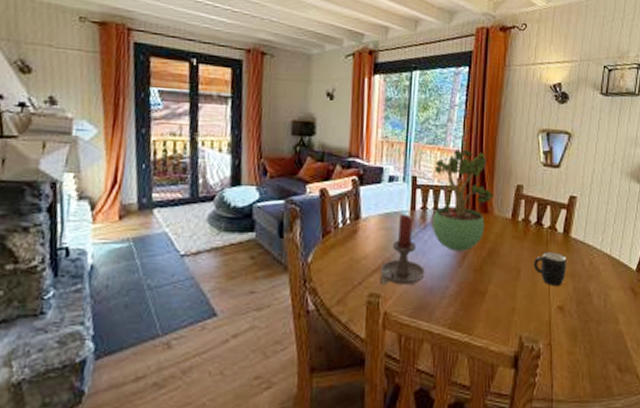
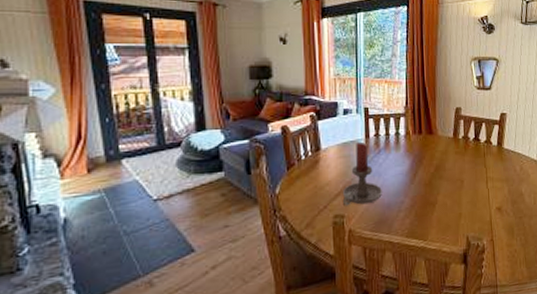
potted plant: present [431,148,495,251] -> none [383,79,437,170]
mug: present [533,252,567,286] -> none [474,162,502,191]

